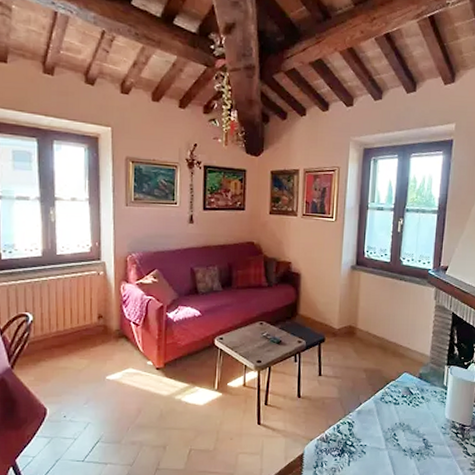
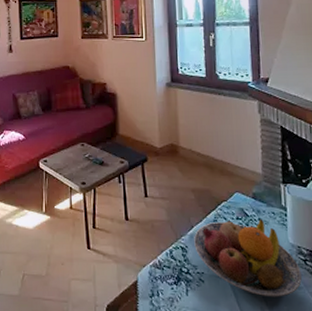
fruit bowl: none [360,397,452,466] -> present [194,219,302,297]

